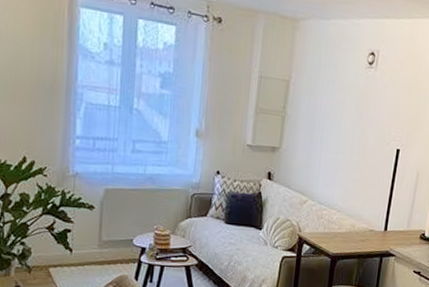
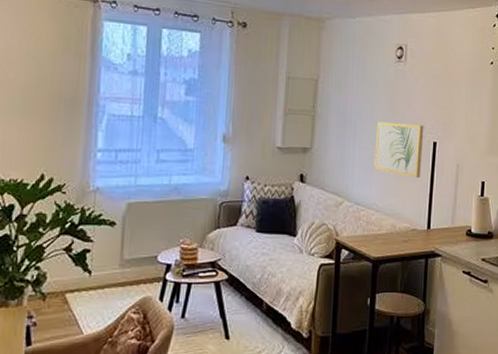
wall art: none [338,126,389,182] -> present [374,121,424,178]

